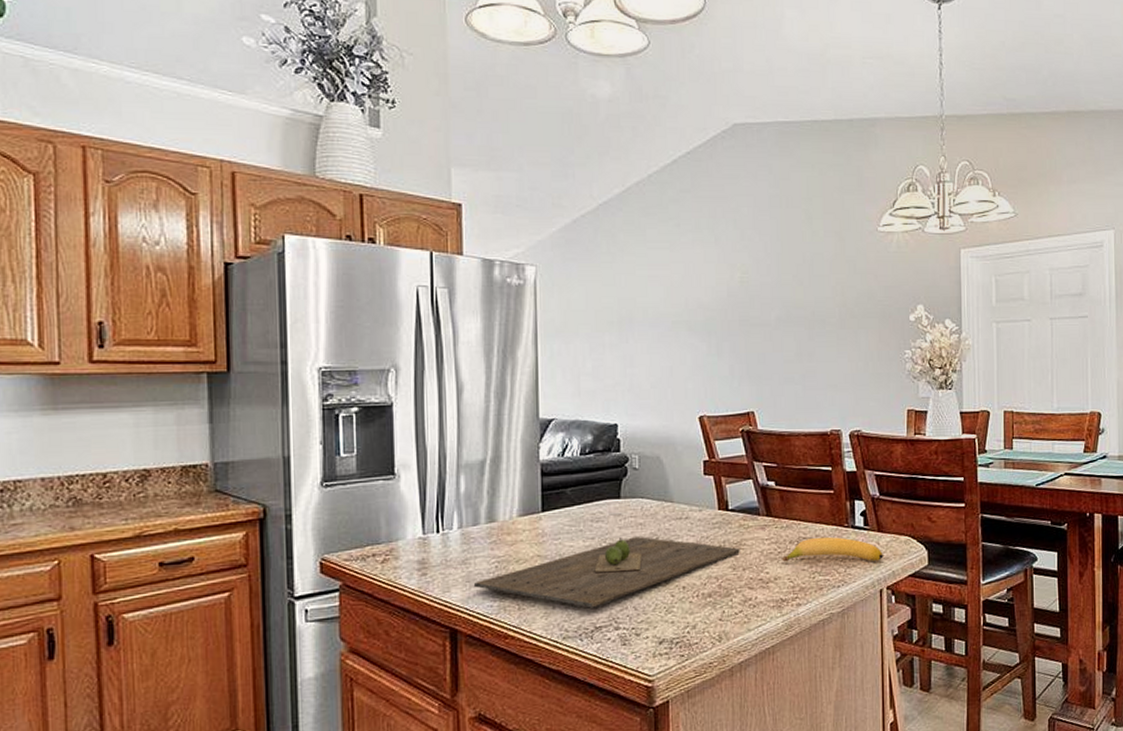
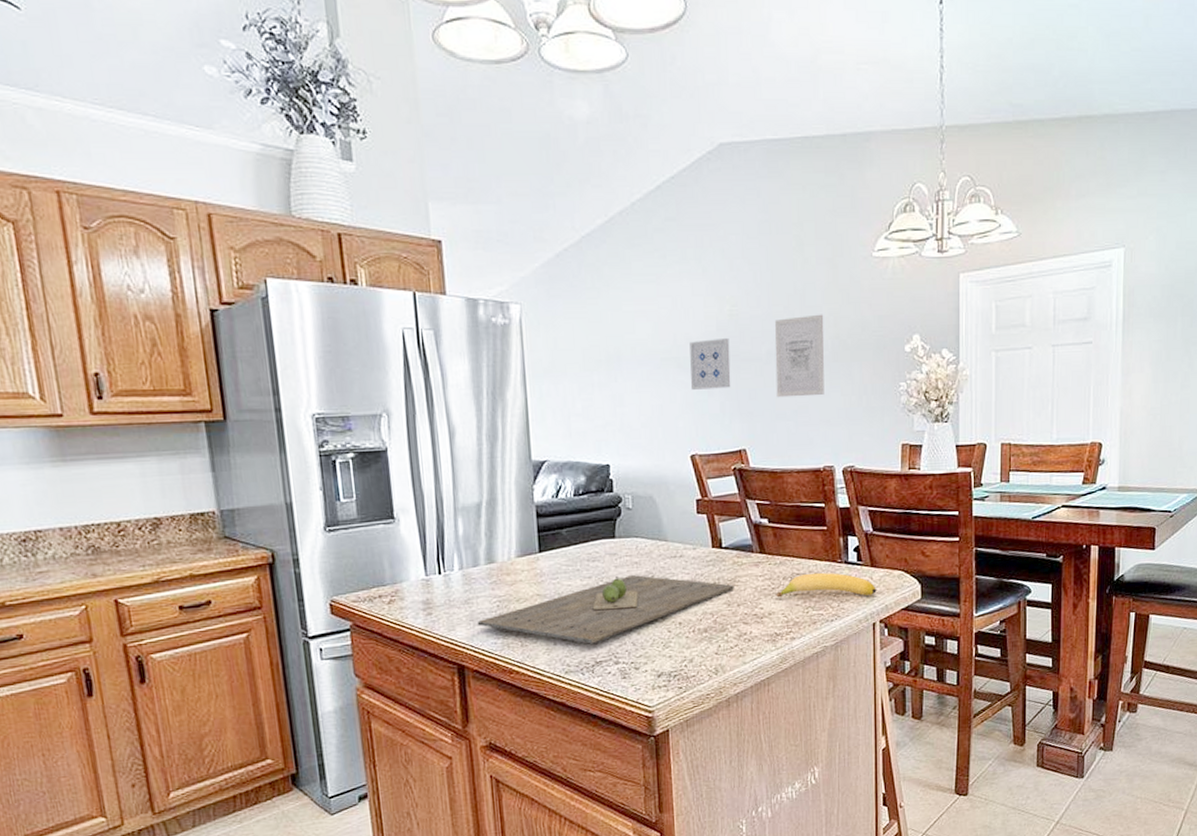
wall art: none [700,303,741,352] -> present [689,337,731,390]
wall art: none [784,283,832,362] -> present [775,314,825,398]

